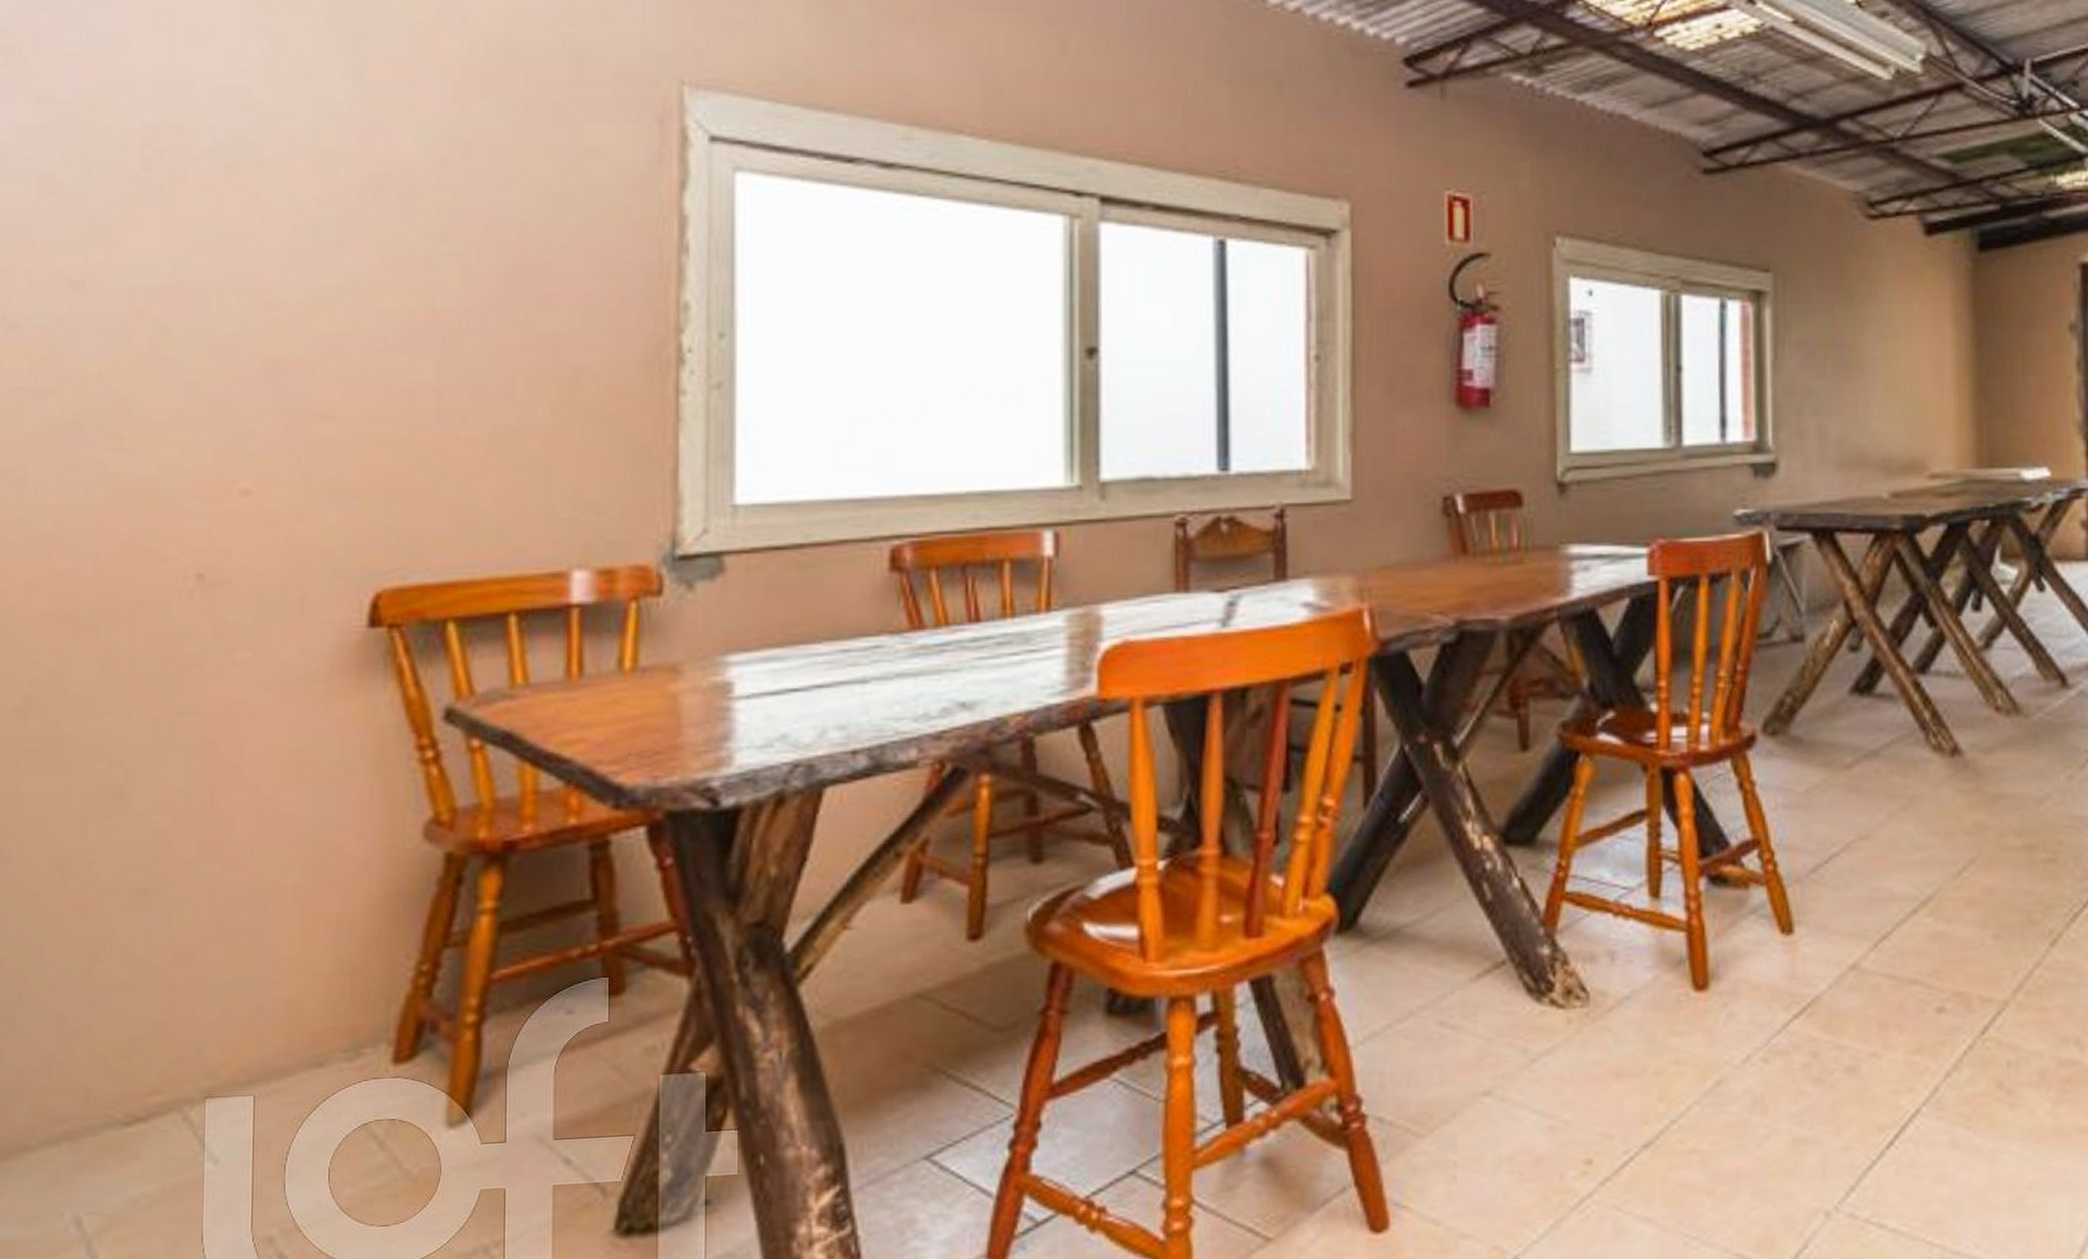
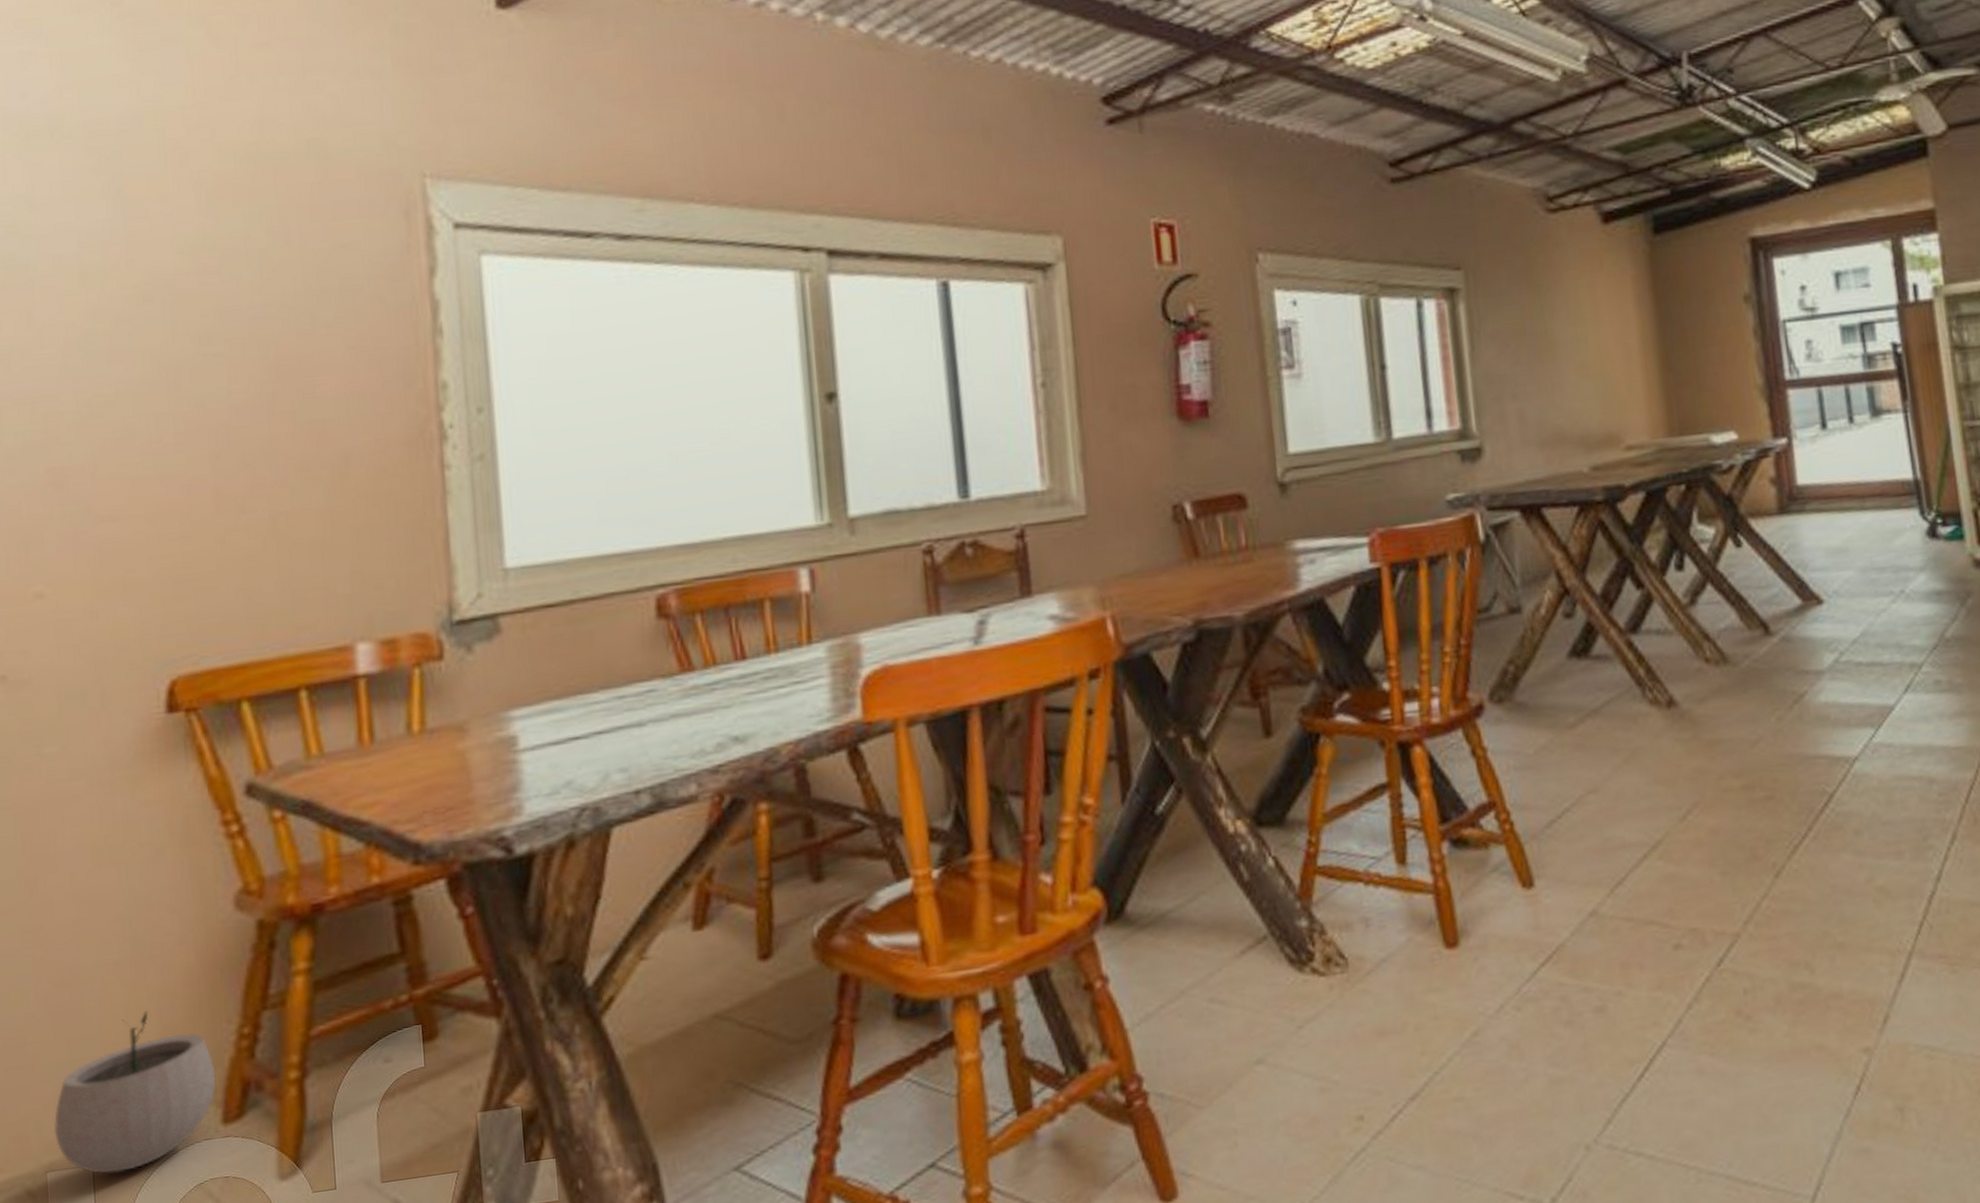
plant pot: none [216,938,390,1106] -> present [53,1010,217,1174]

